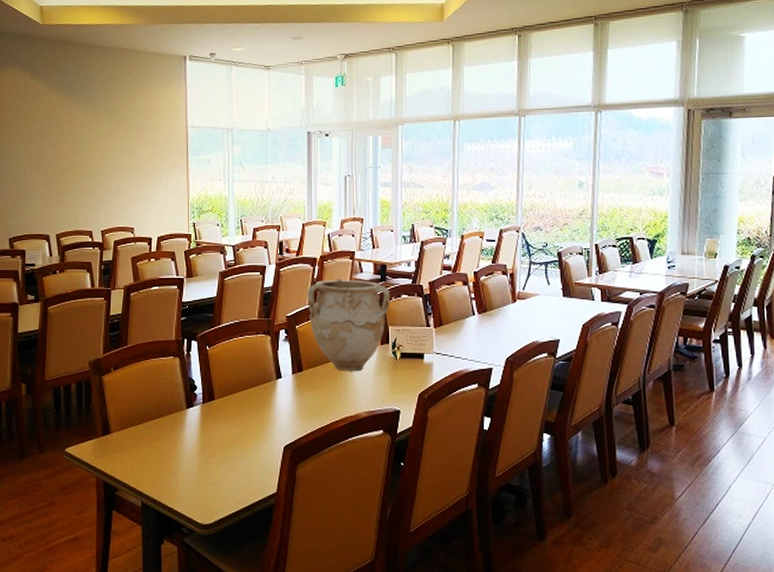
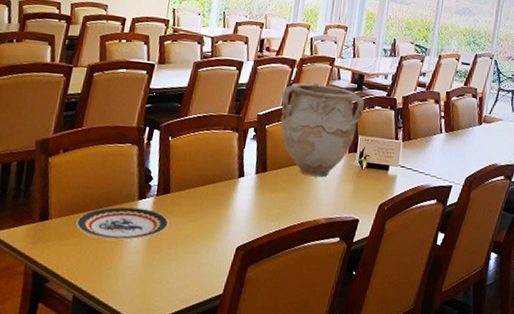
plate: none [134,416,218,449] -> present [75,206,170,241]

